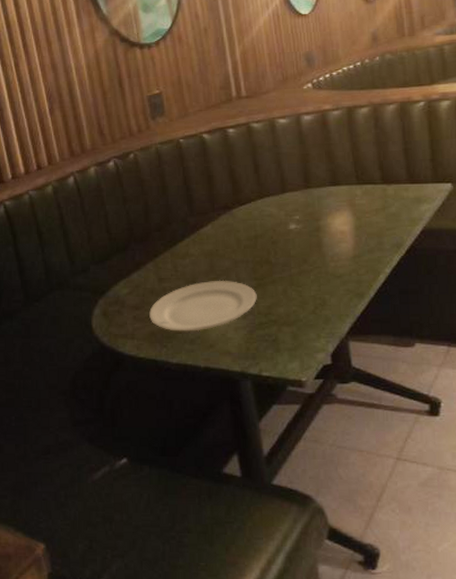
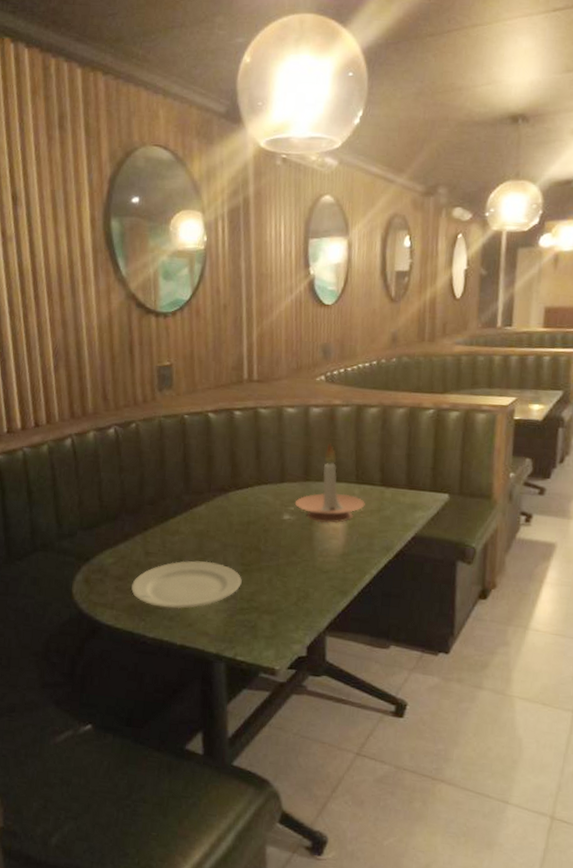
candle holder: none [299,148,369,228] -> present [294,443,365,524]

